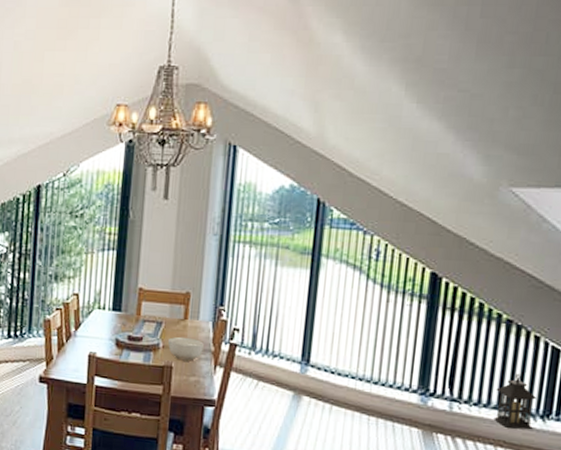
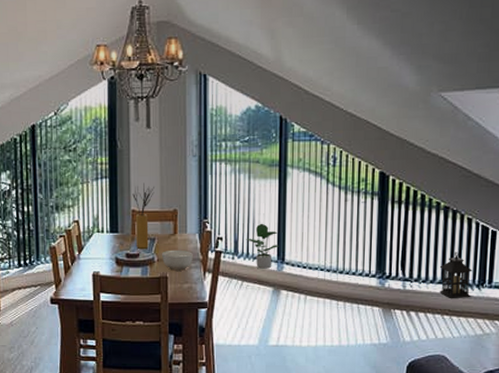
vase: none [140,259,167,334] -> present [132,183,154,250]
potted plant: none [267,317,304,370] -> present [246,223,279,269]

